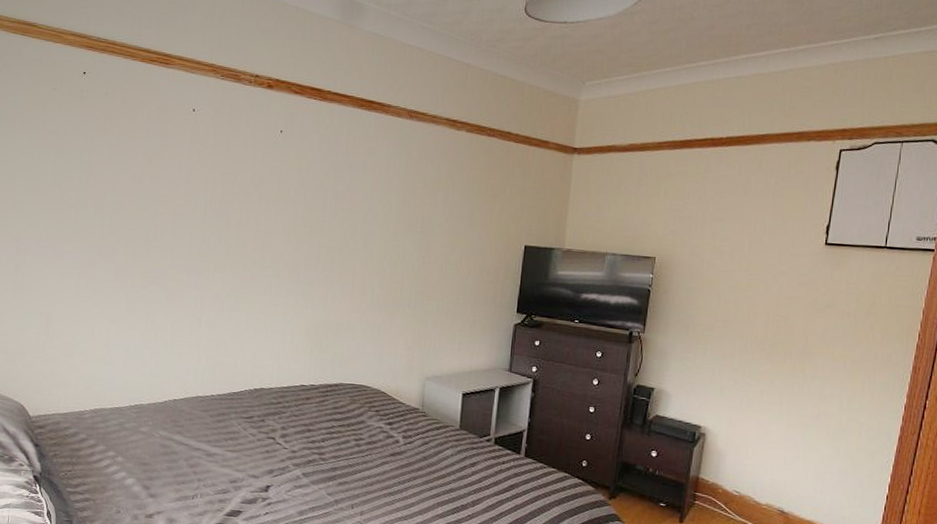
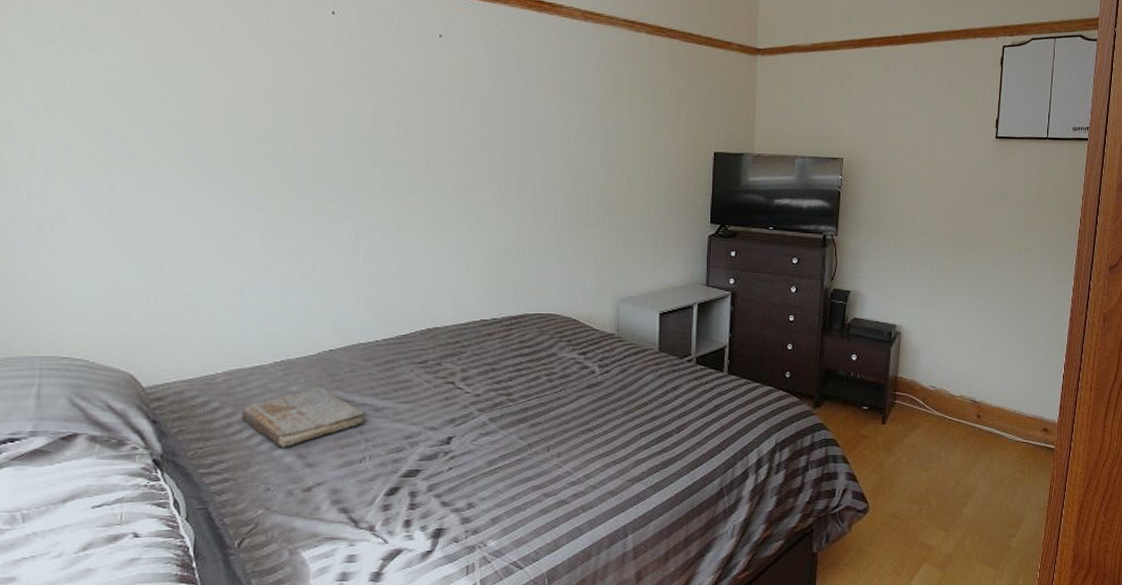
book: none [102,429,200,479] -> present [242,386,366,449]

